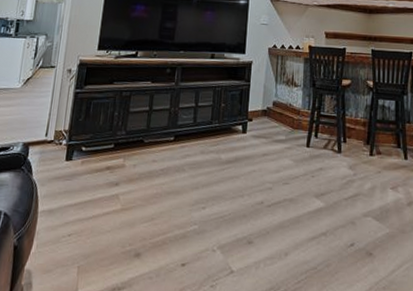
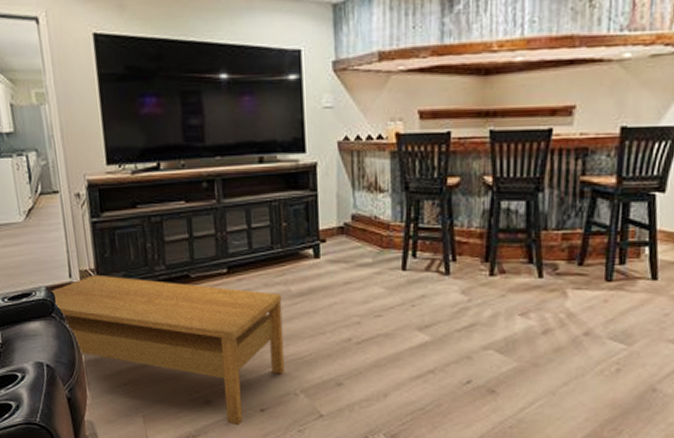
coffee table: none [26,135,213,280] -> present [50,274,285,426]

